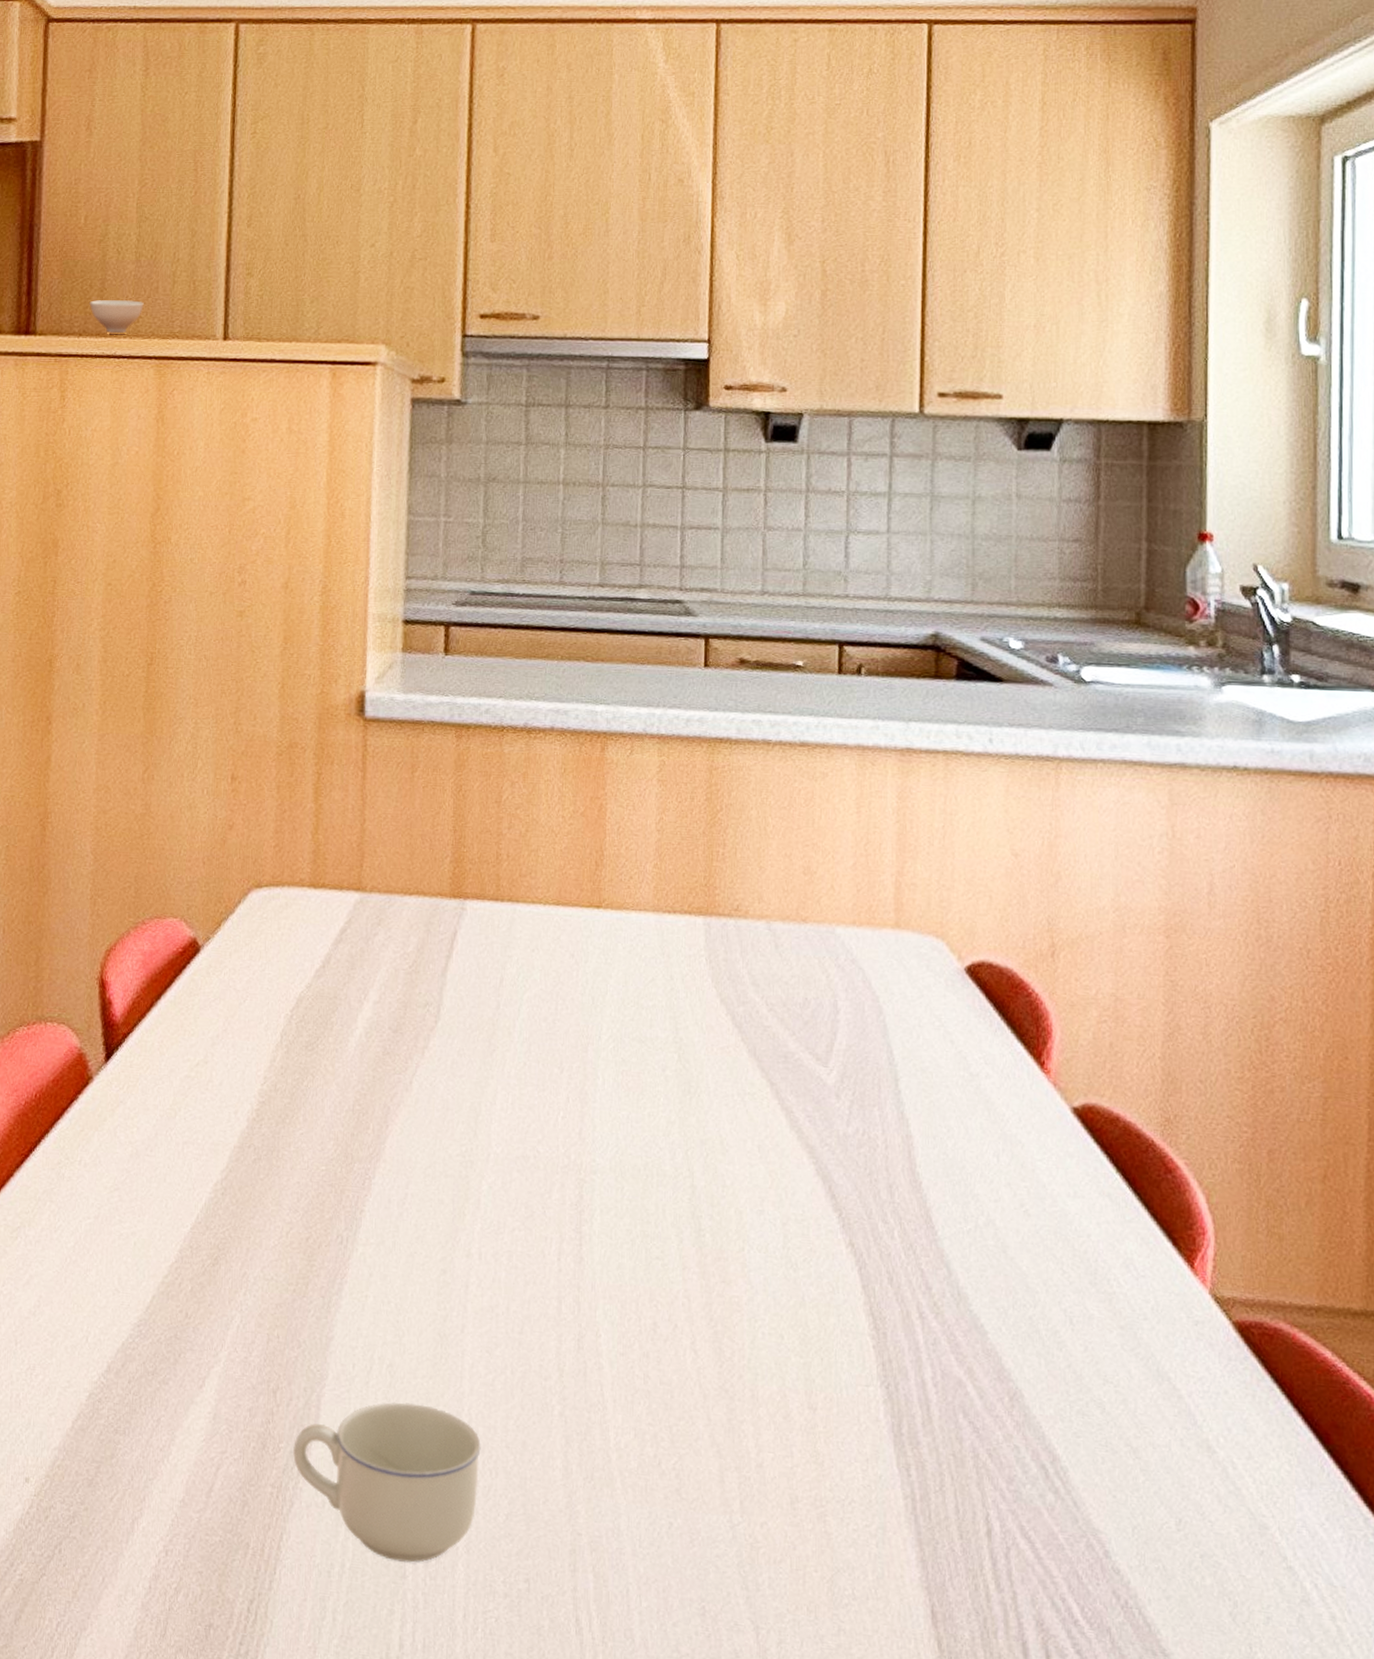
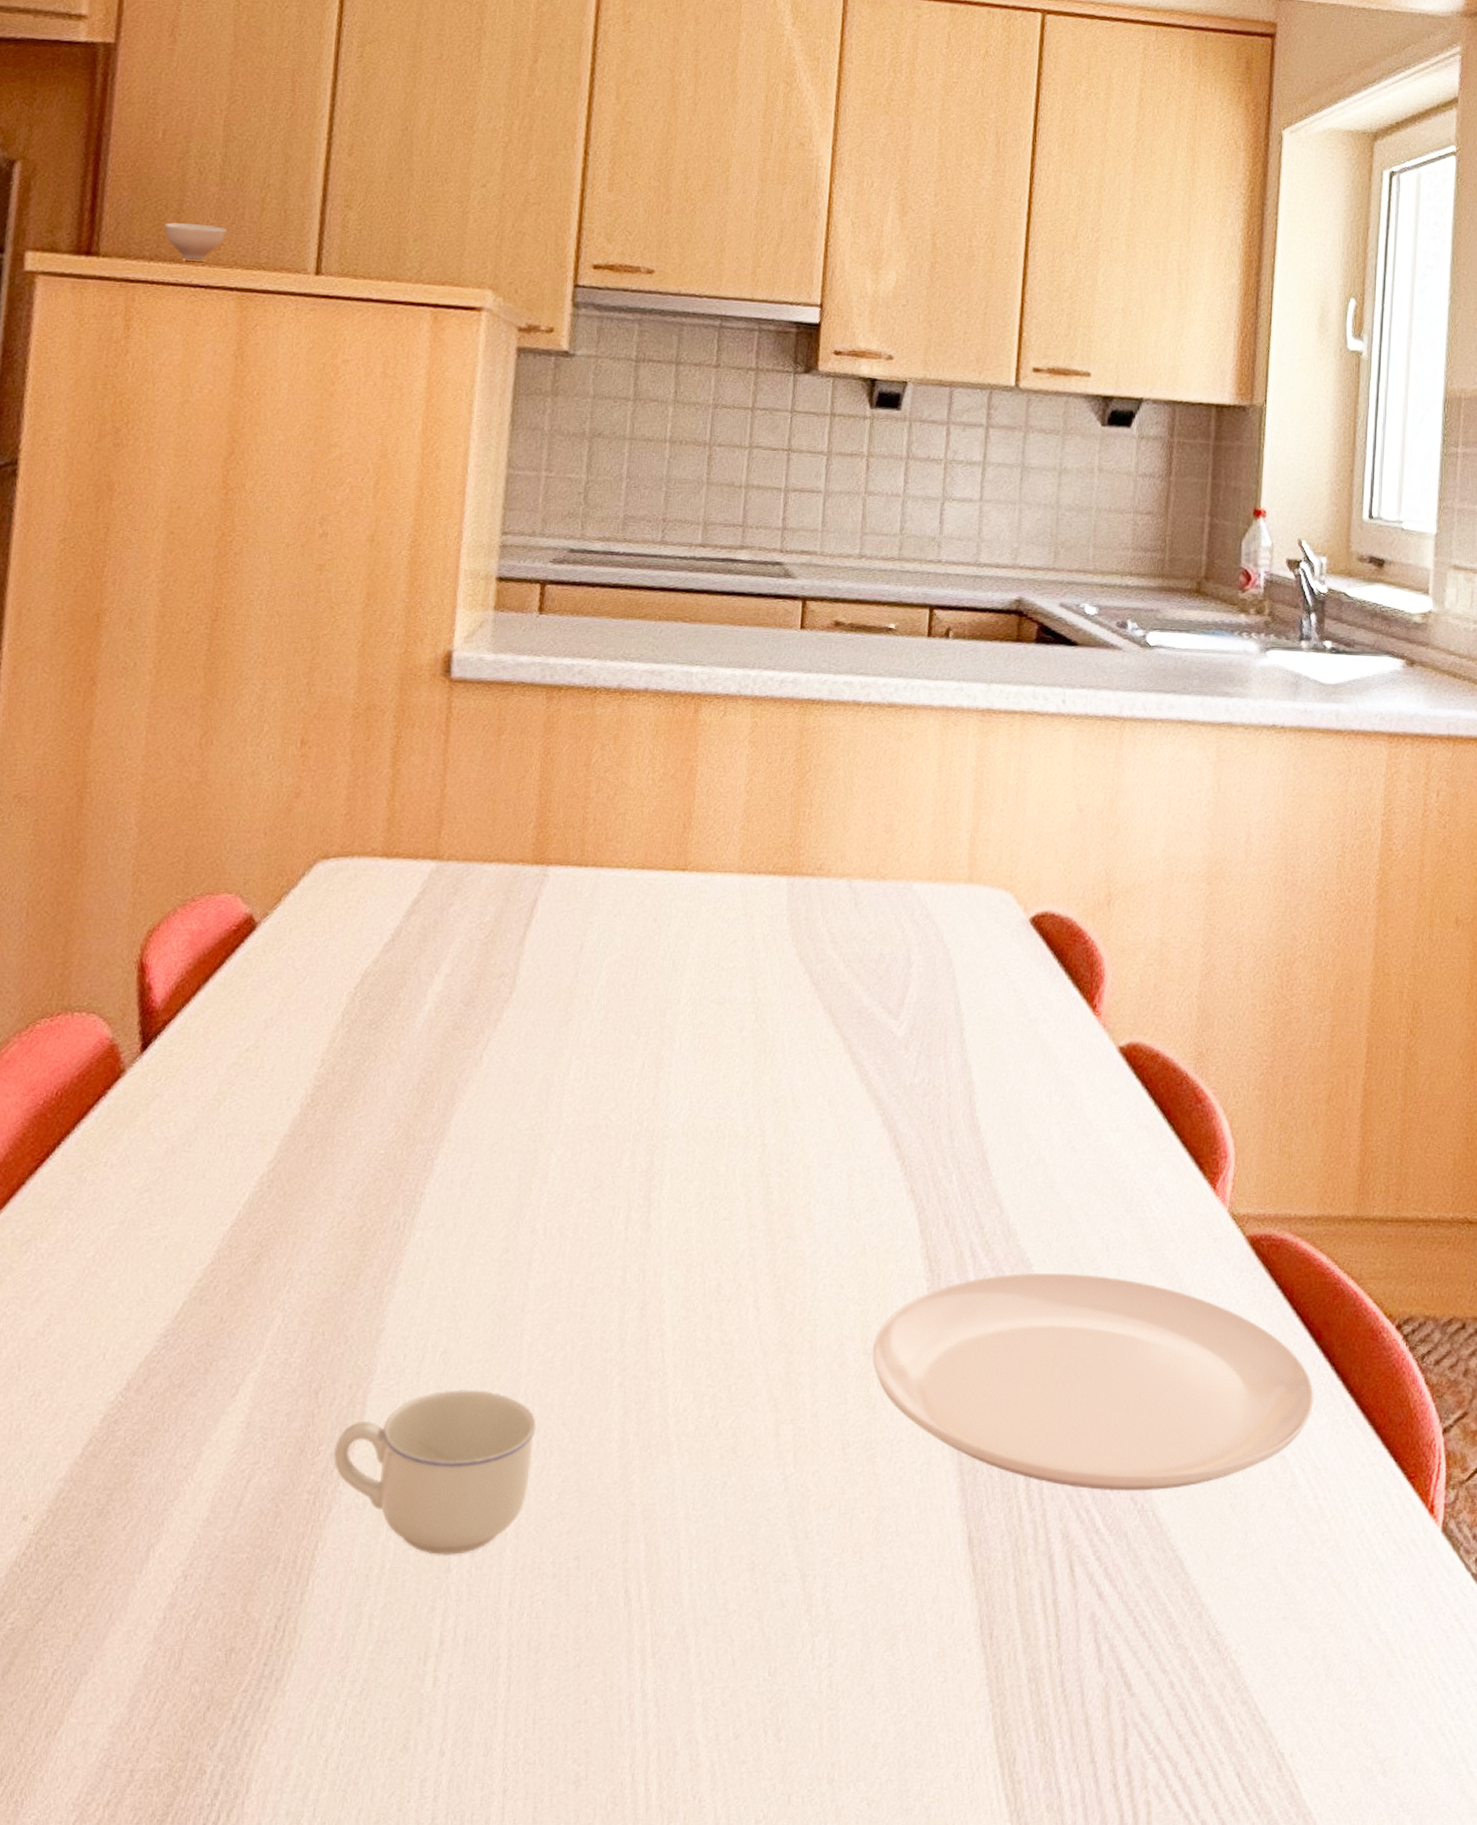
plate: none [817,1339,1325,1588] -> present [872,1272,1314,1491]

